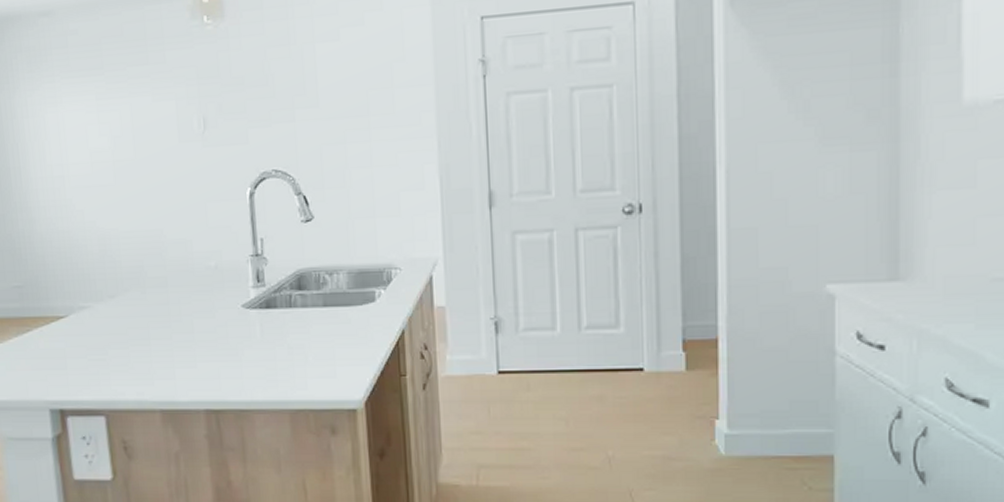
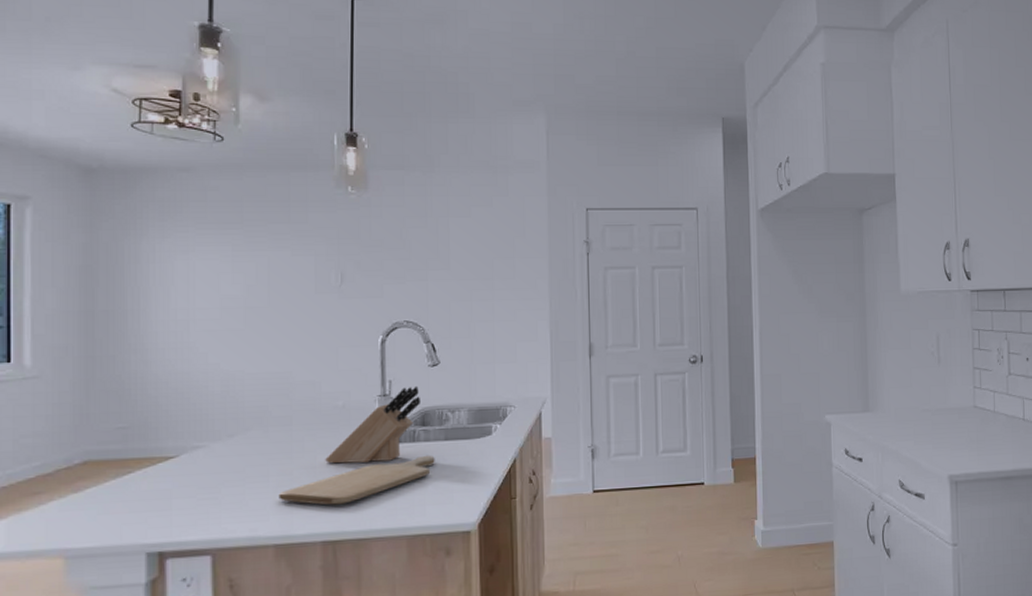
chopping board: none [160,322,314,373] -> present [278,455,435,505]
knife block: none [202,244,296,329] -> present [325,386,422,464]

